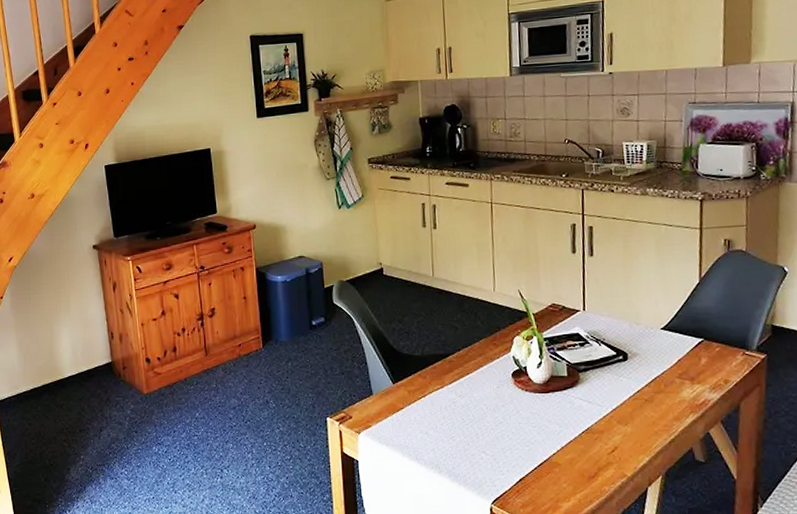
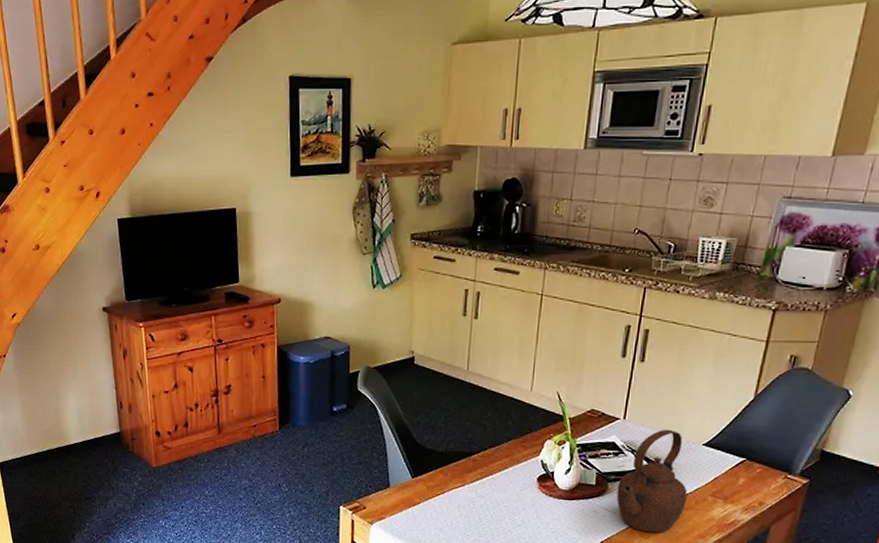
teapot: none [588,316,656,419] -> present [616,429,688,533]

